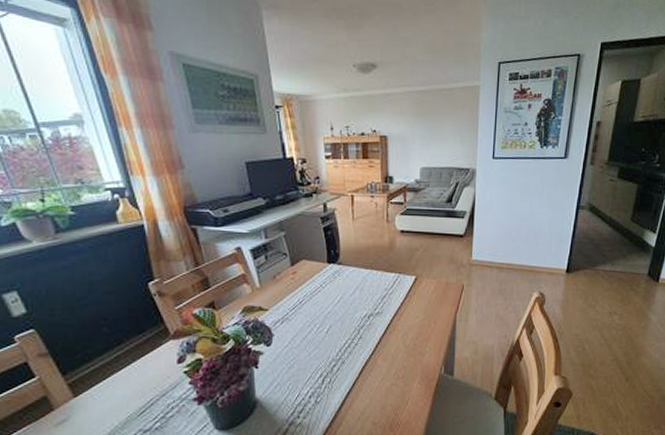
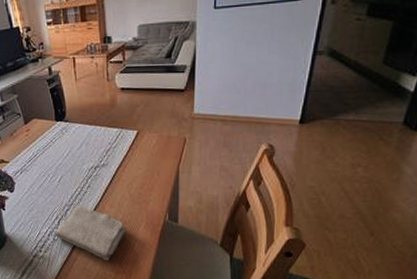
washcloth: none [318,360,400,424] -> present [55,206,127,261]

